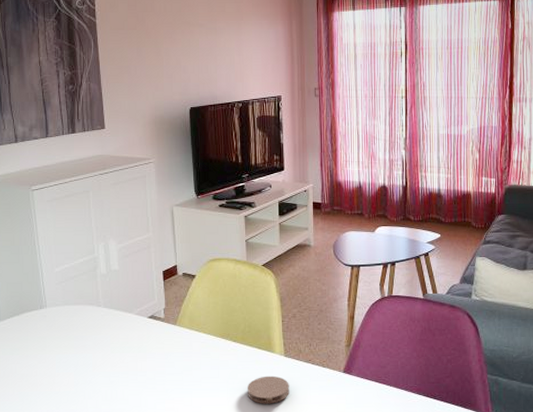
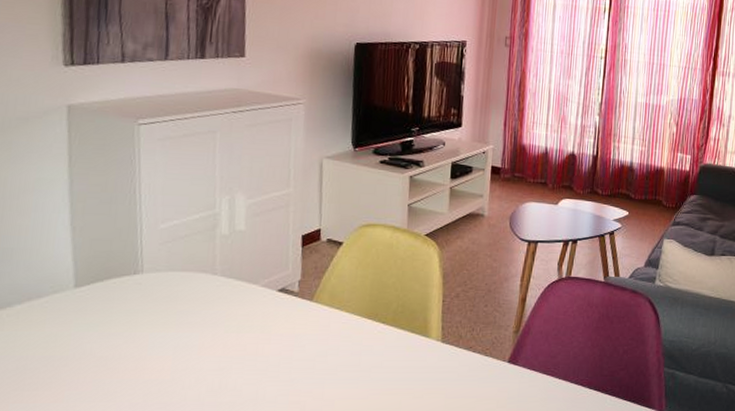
coaster: present [247,375,289,404] -> none [392,364,444,398]

